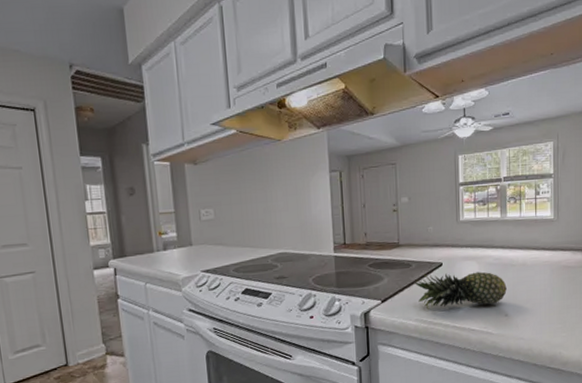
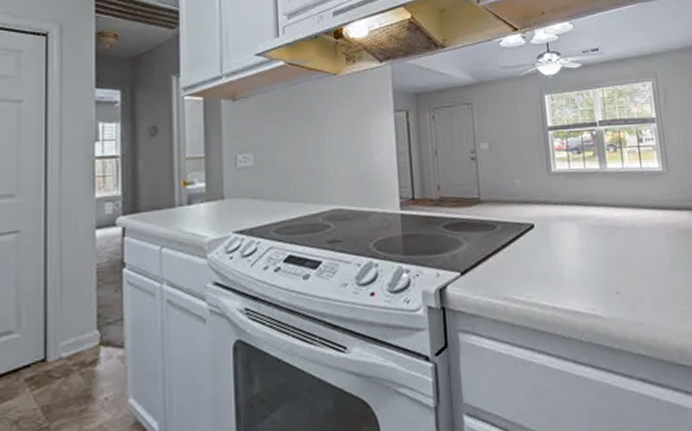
fruit: present [415,272,507,311] -> none [501,236,616,286]

